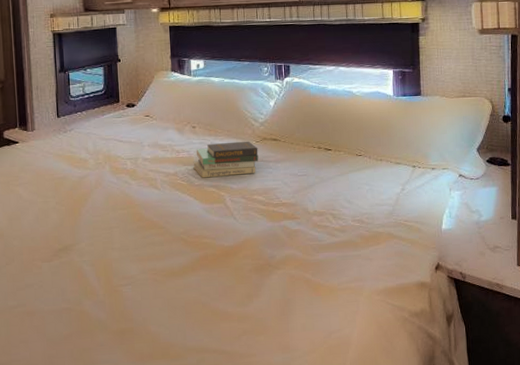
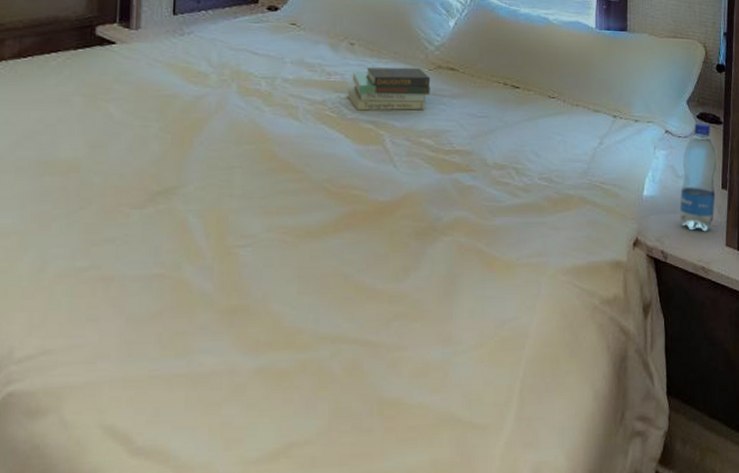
bottle: none [474,166,507,255] -> present [679,123,718,232]

